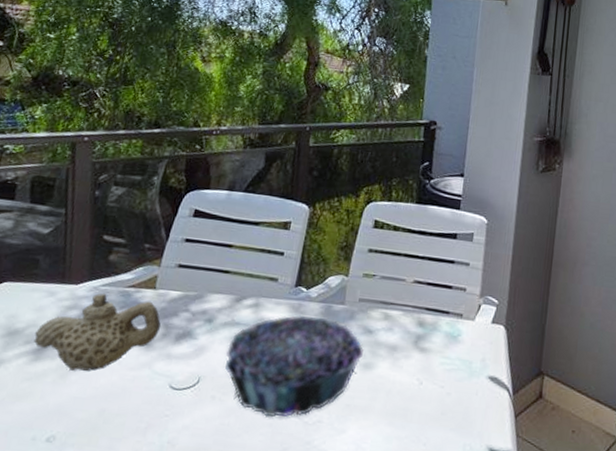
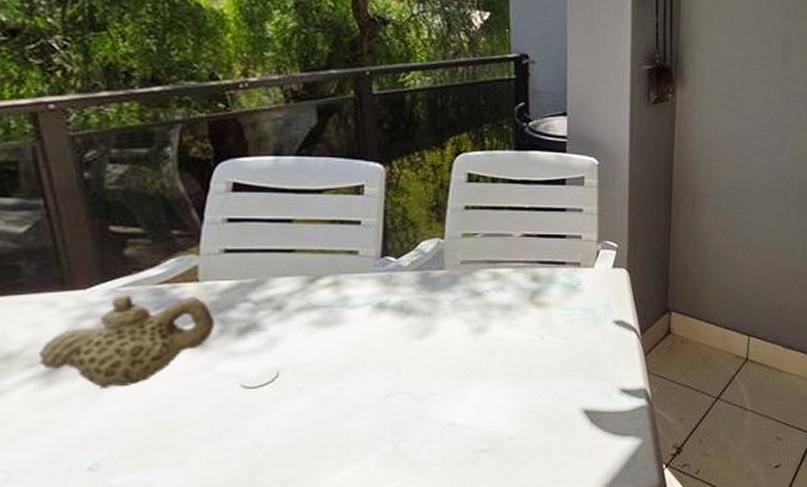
decorative bowl: present [224,315,365,418] -> none [306,286,475,399]

